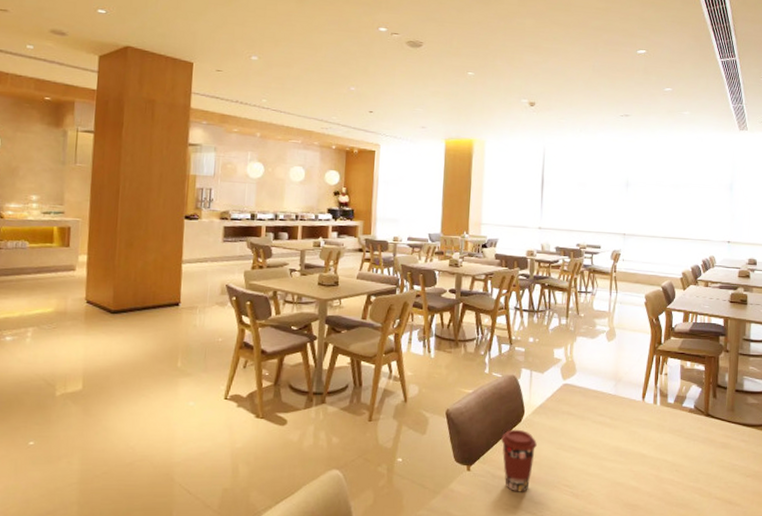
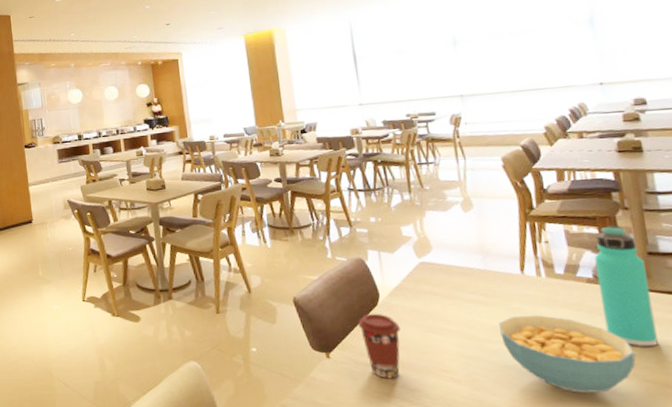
cereal bowl: none [617,438,712,508] -> present [499,315,636,393]
thermos bottle: none [695,365,732,470] -> present [594,225,658,347]

